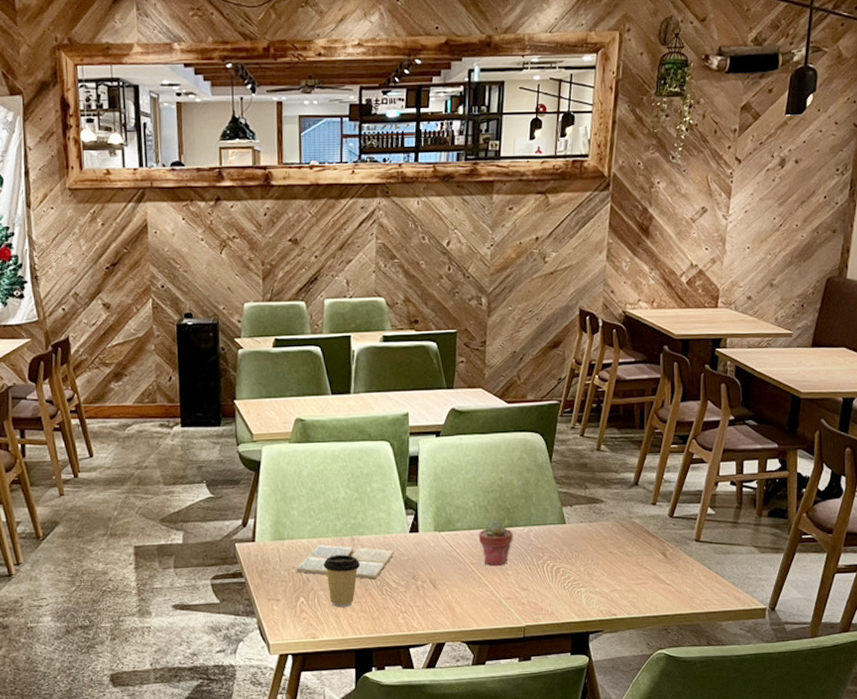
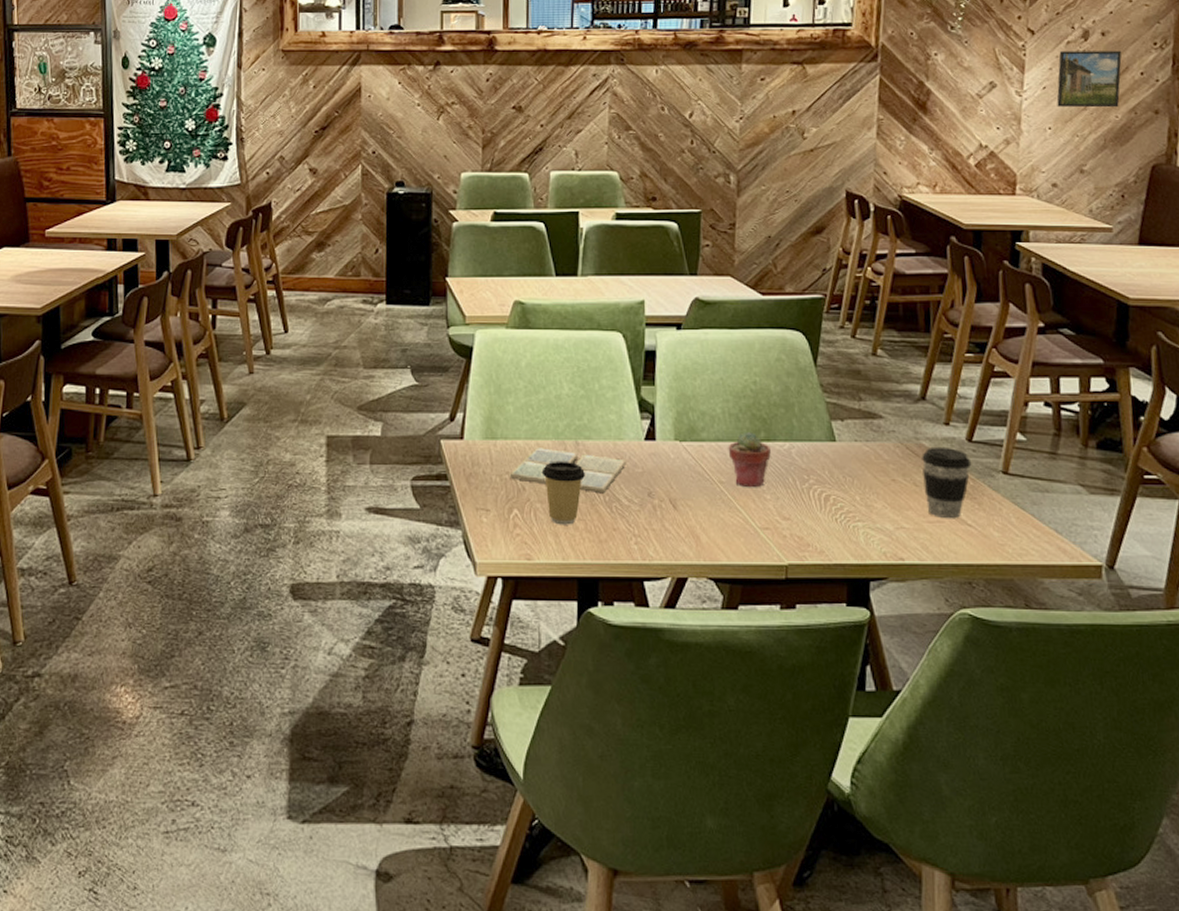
coffee cup: none [633,523,672,581] -> present [922,446,972,519]
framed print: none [755,176,811,229] -> present [1056,50,1122,108]

